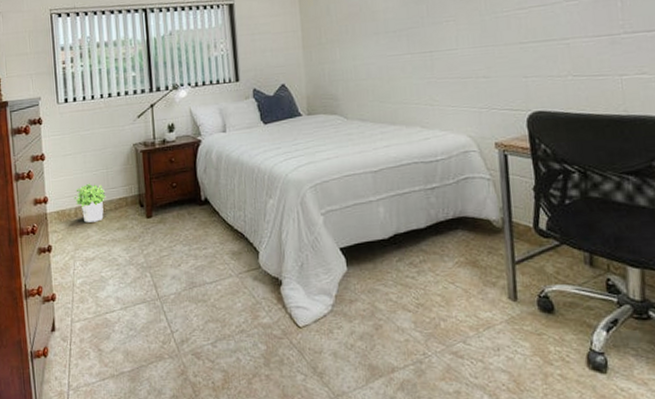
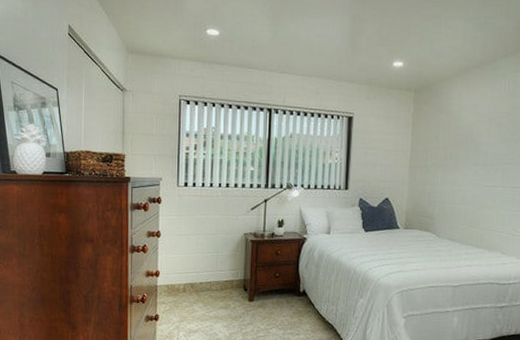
potted plant: present [74,183,106,223] -> none [184,263,214,299]

